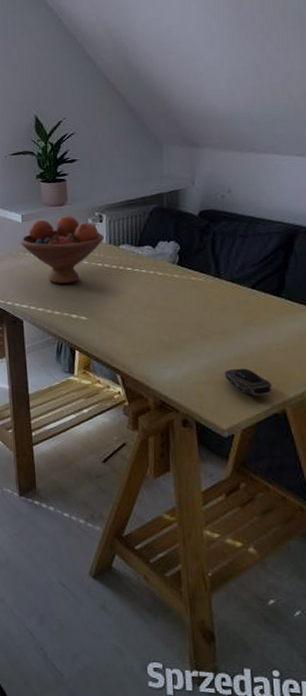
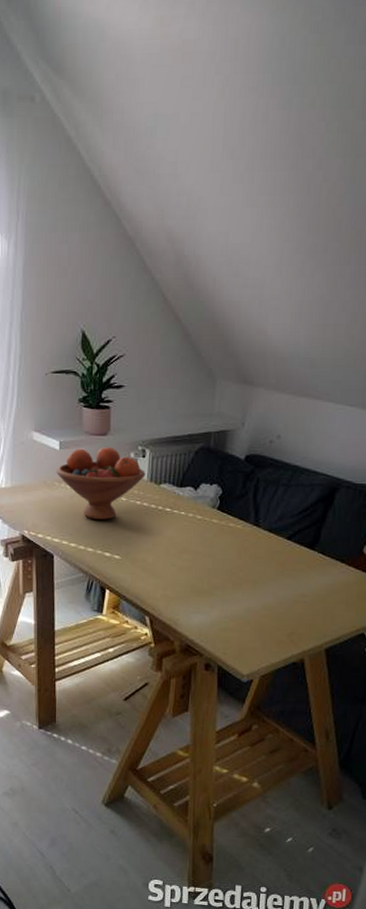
computer mouse: present [224,368,272,395] -> none [250,617,295,645]

